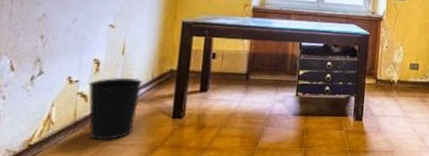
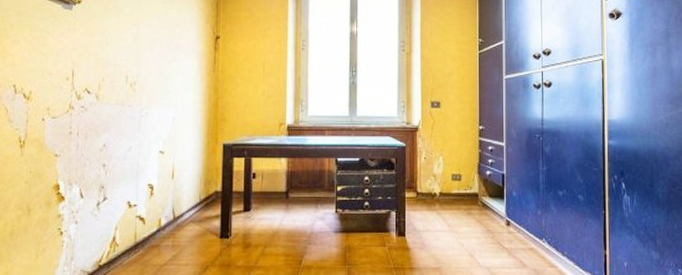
wastebasket: present [88,77,143,140] -> none [145,200,192,260]

